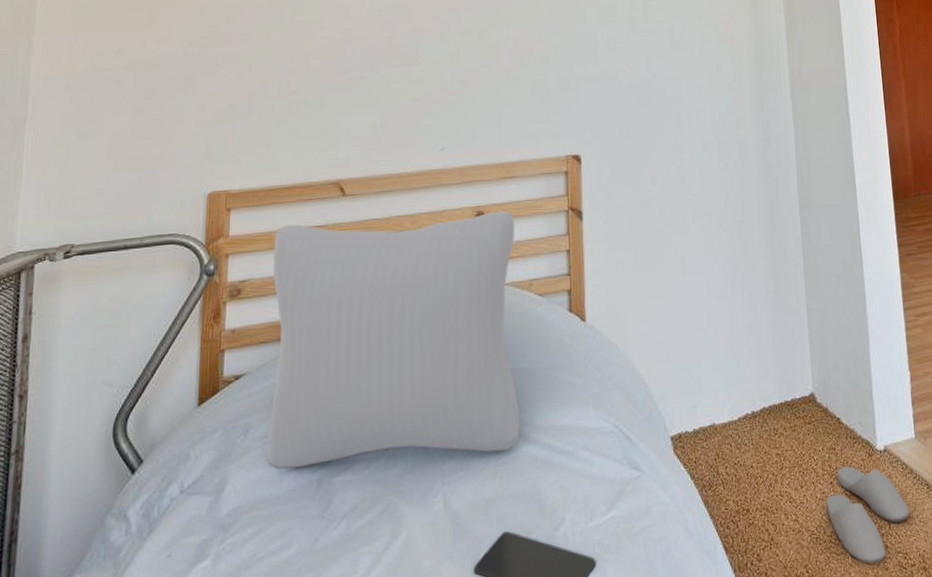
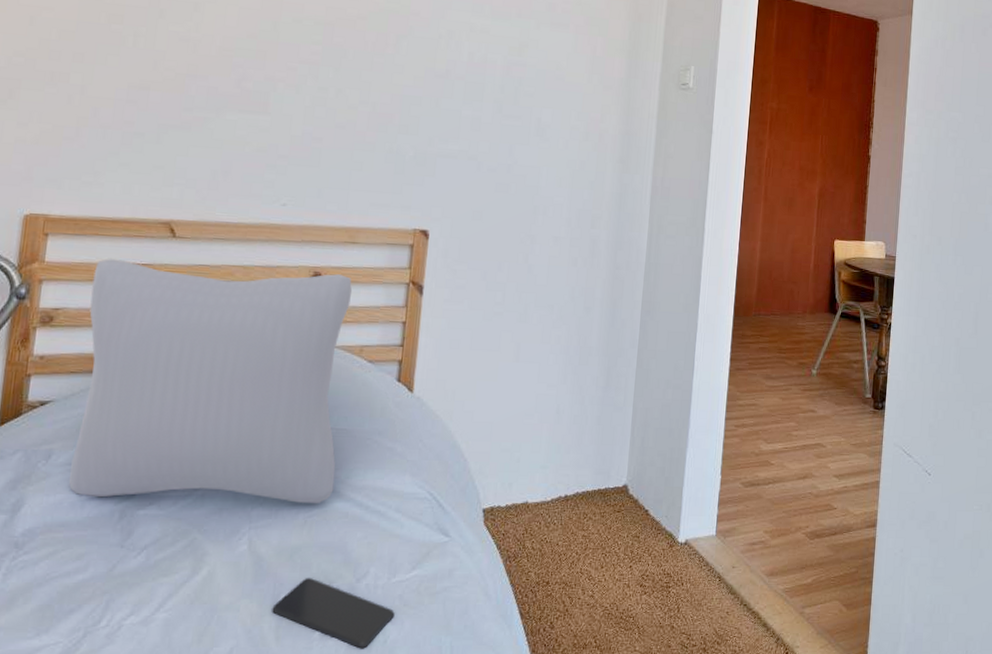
slippers: present [826,466,910,564] -> none [622,554,700,640]

